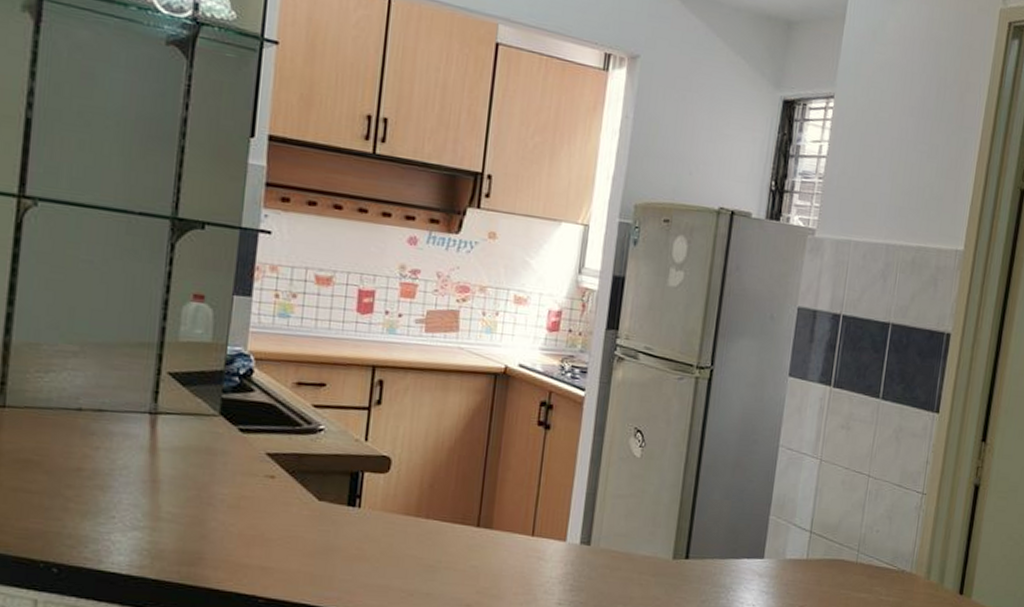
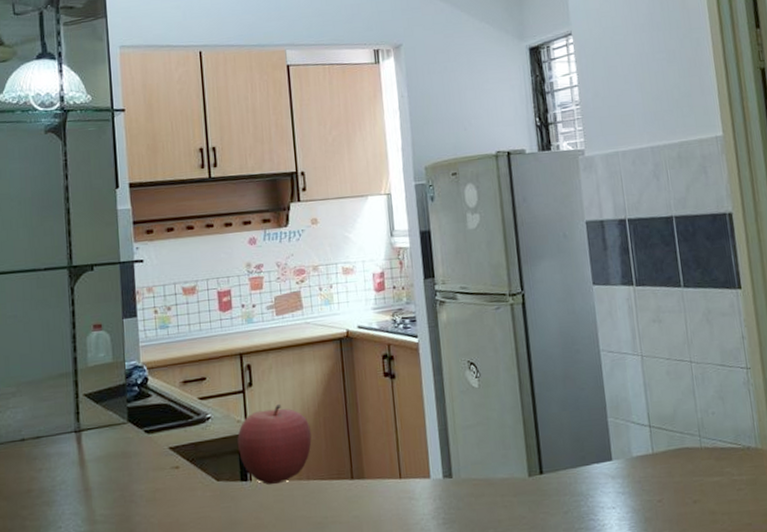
fruit: none [351,431,441,516] -> present [237,404,312,485]

